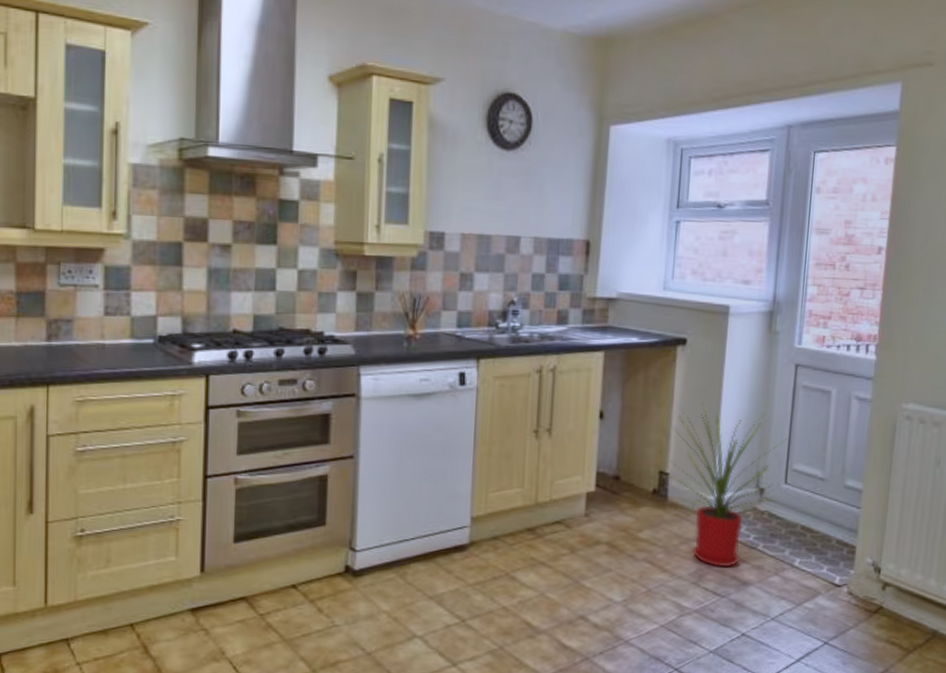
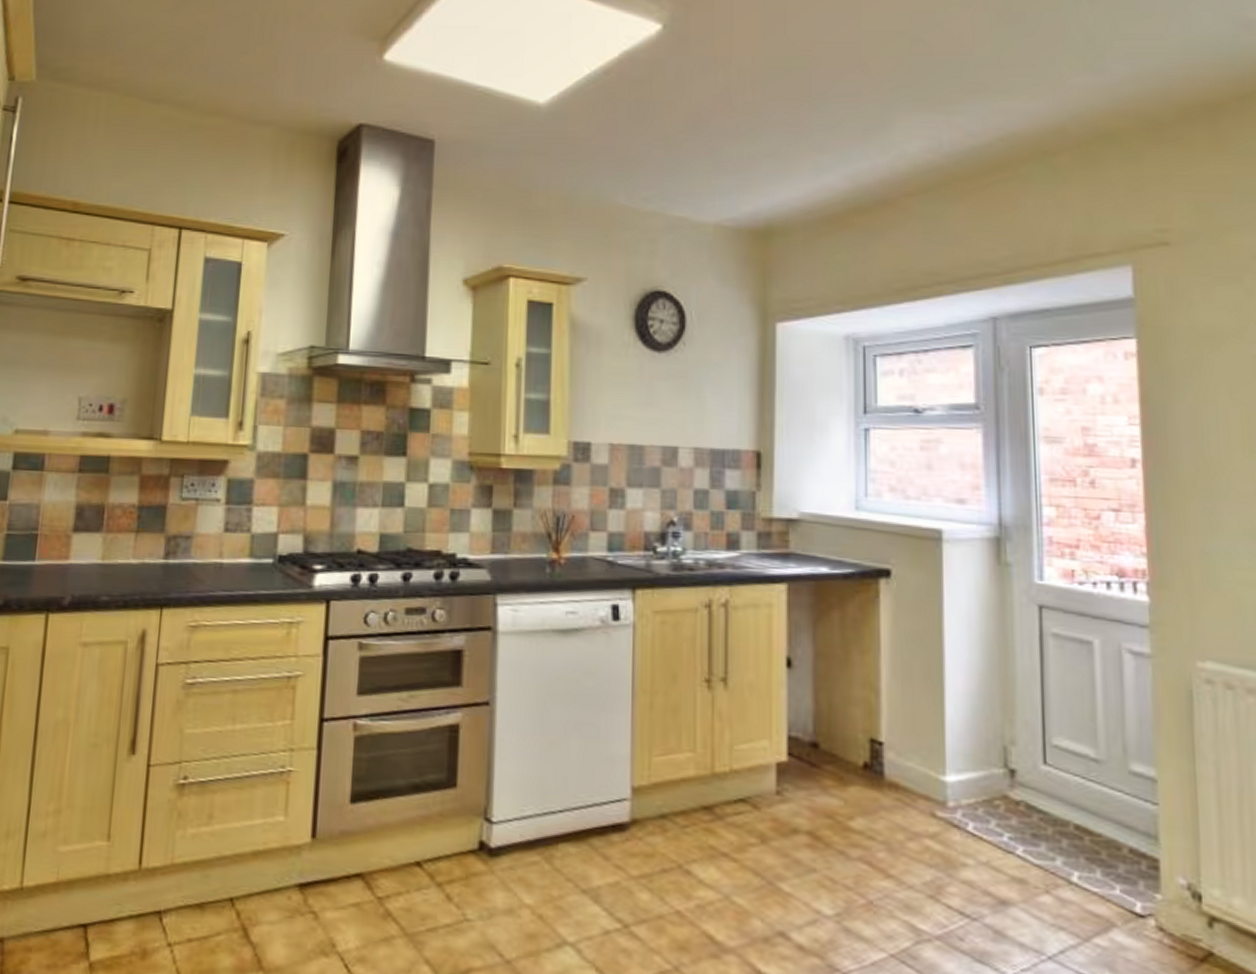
house plant: present [659,401,788,568] -> none [867,650,1040,878]

